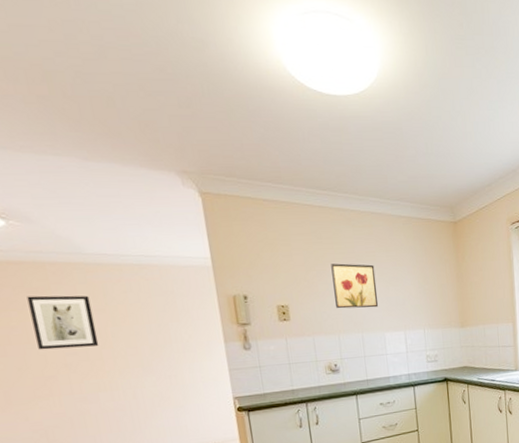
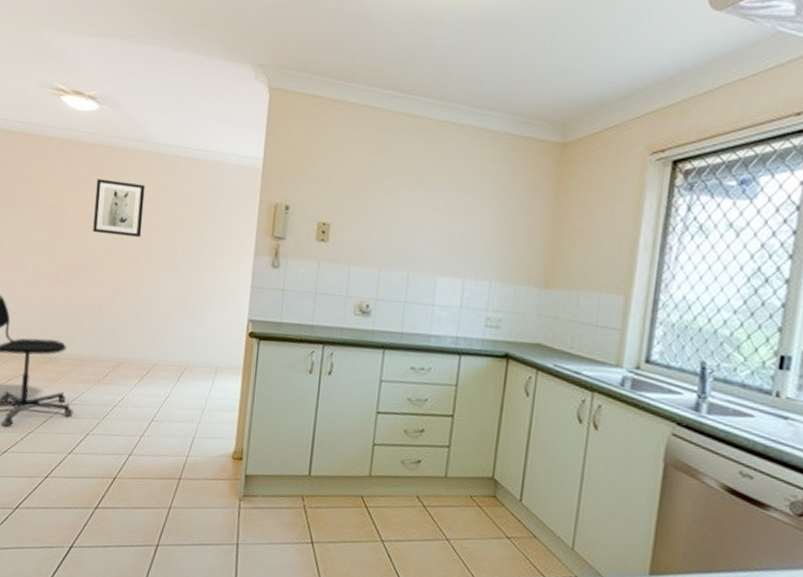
wall art: present [331,263,379,309] -> none [384,181,442,243]

